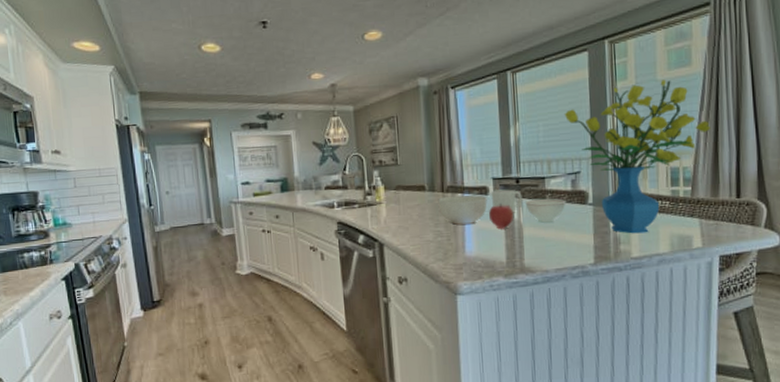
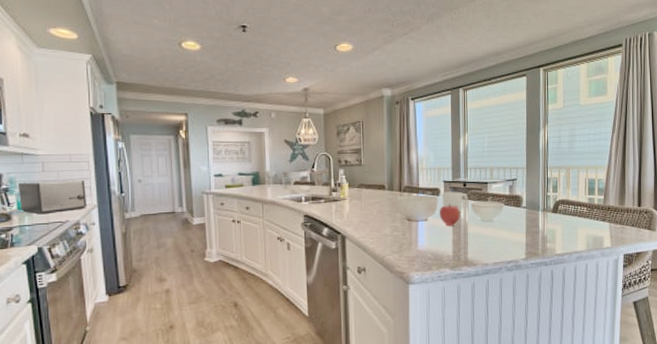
toaster: none [53,194,118,231] -> present [18,179,87,215]
bouquet: present [564,79,710,234] -> none [505,105,620,234]

